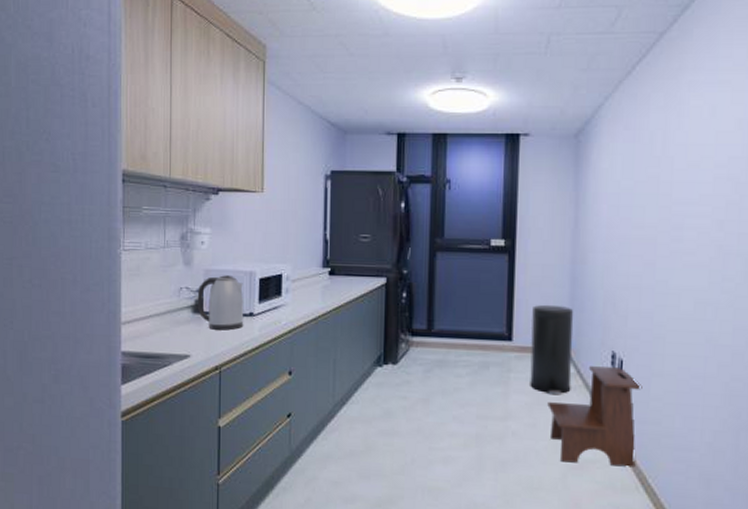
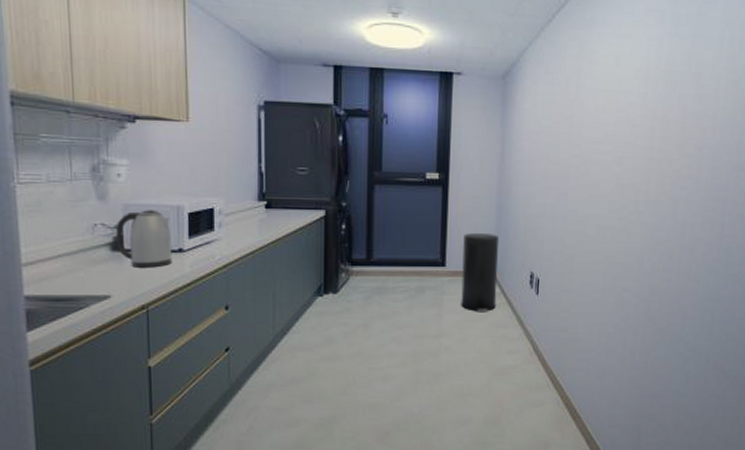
step stool: present [547,366,643,468] -> none [476,286,555,370]

